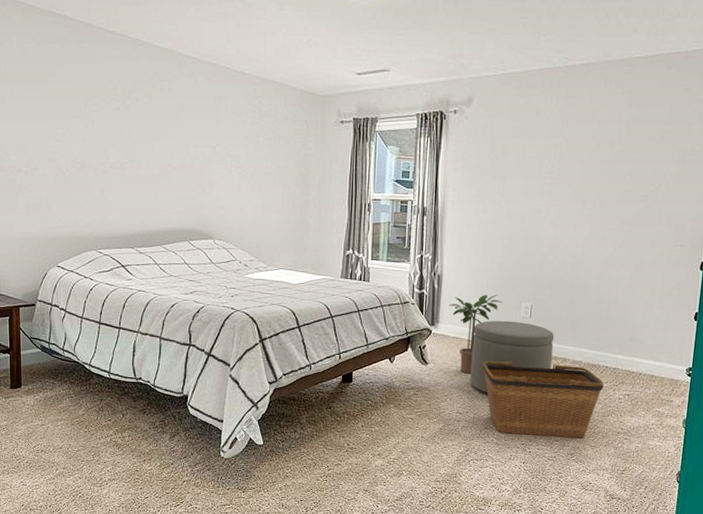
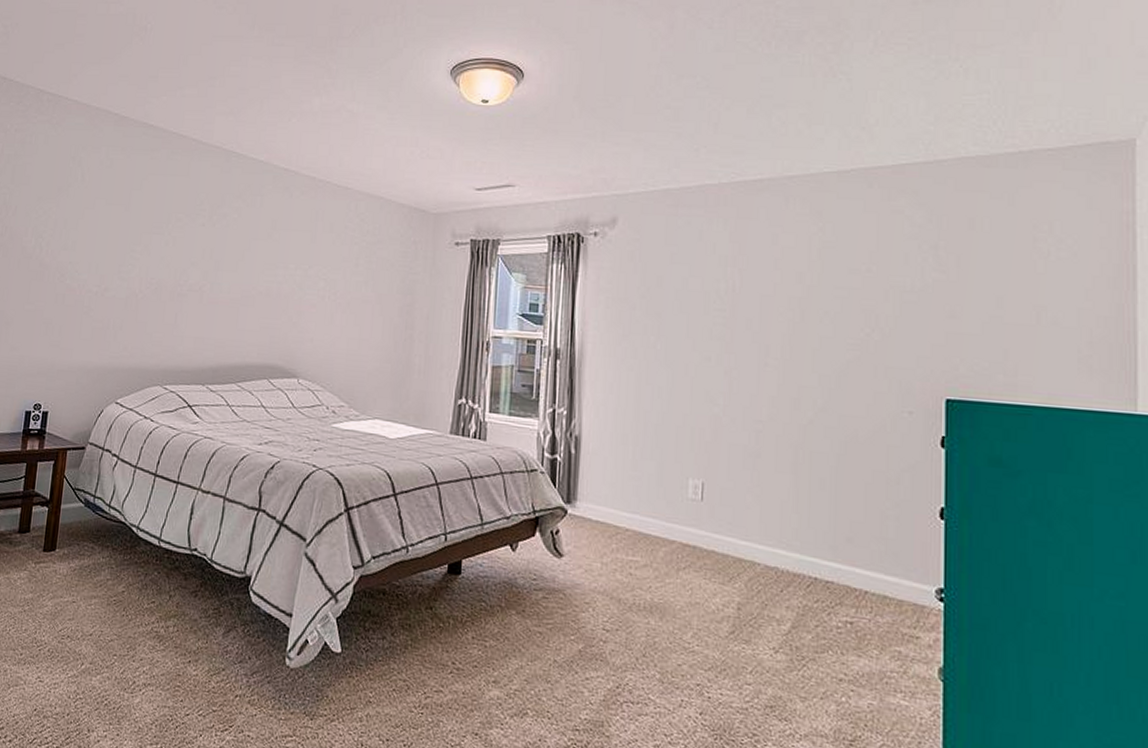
potted plant: present [449,294,502,374] -> none [590,466,662,574]
ottoman: present [470,320,555,393] -> none [620,501,737,603]
bicycle basket: present [482,361,604,439] -> none [637,557,814,684]

